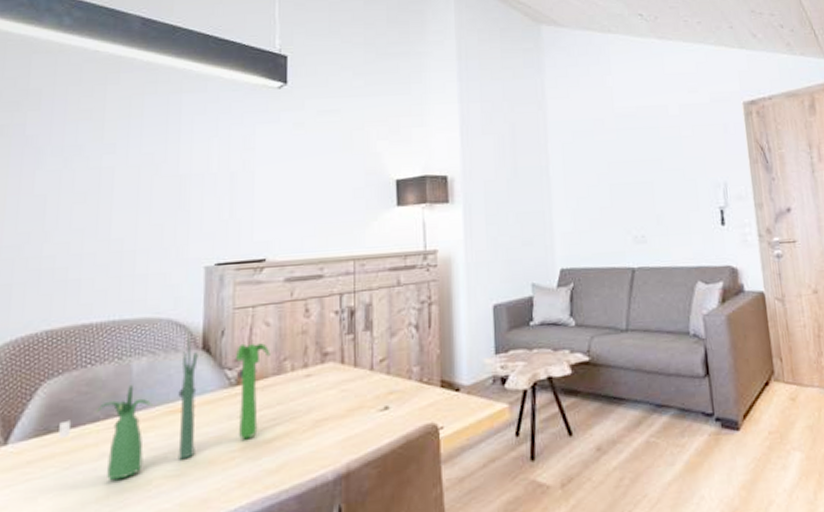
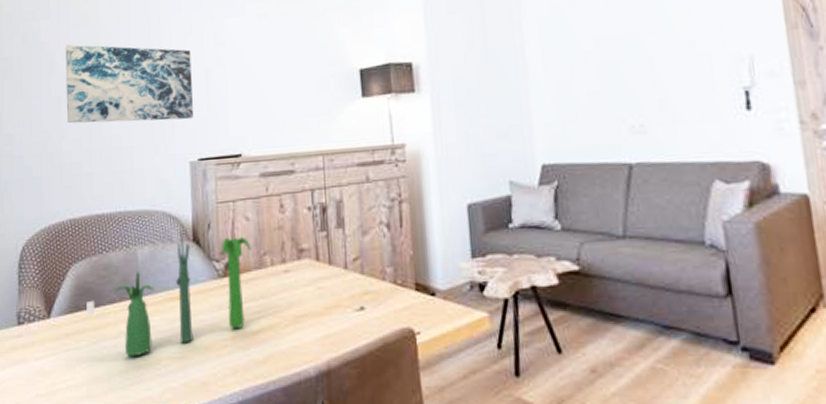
wall art: none [53,139,215,225] -> present [65,44,193,124]

